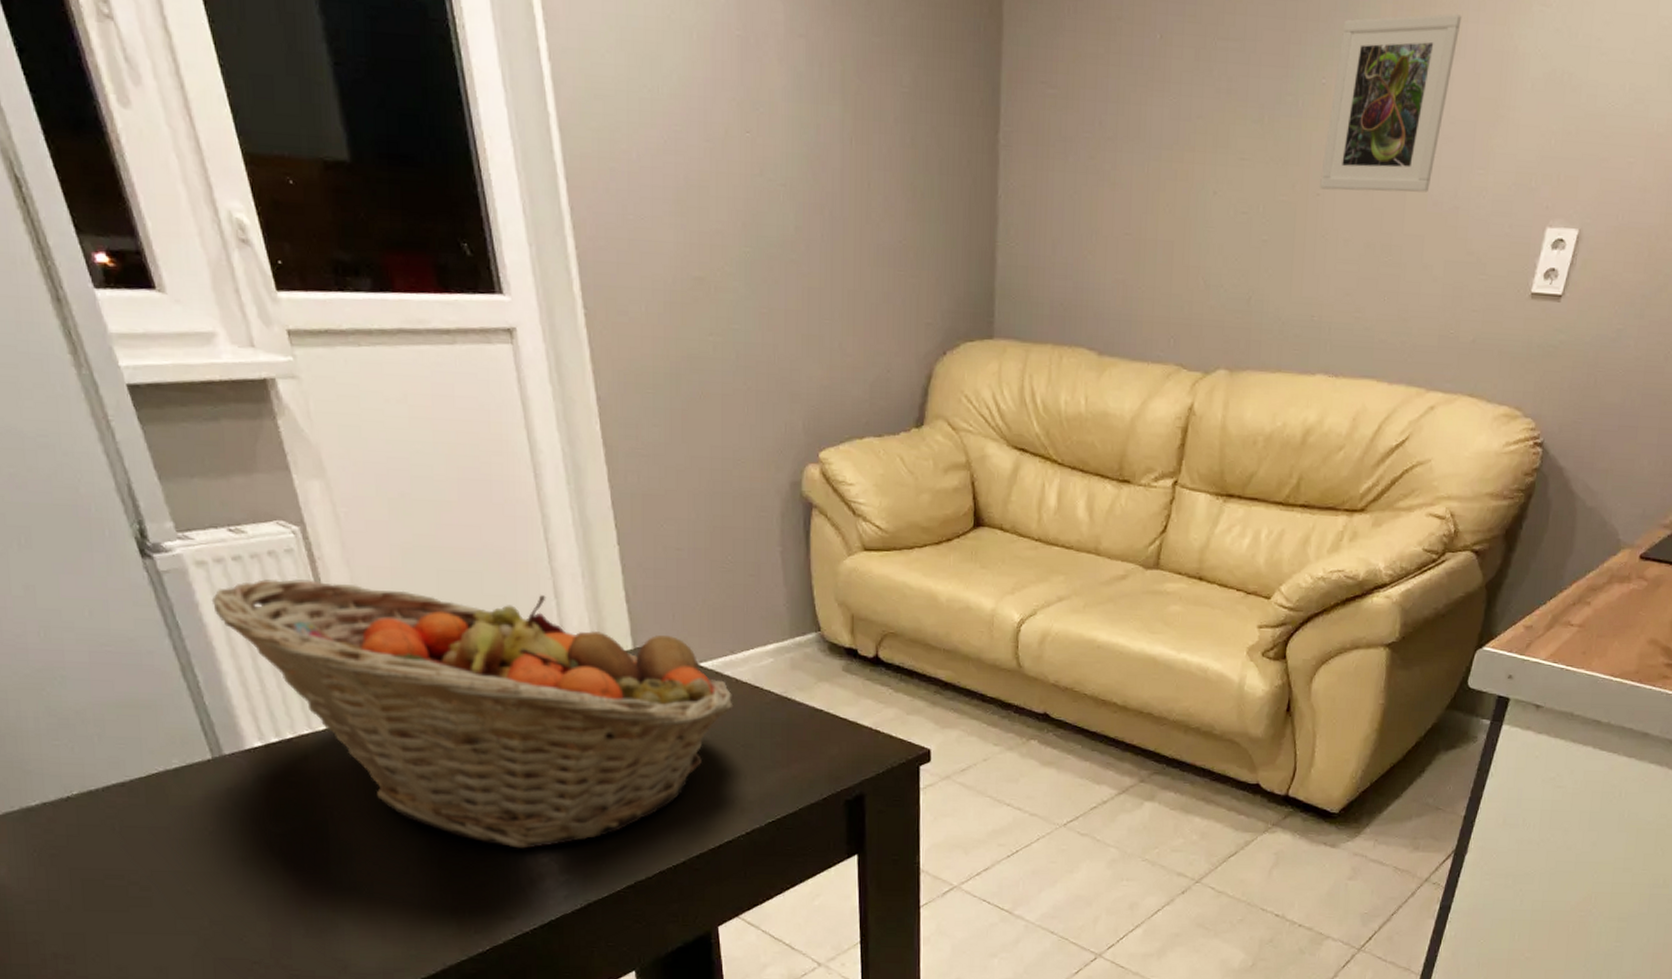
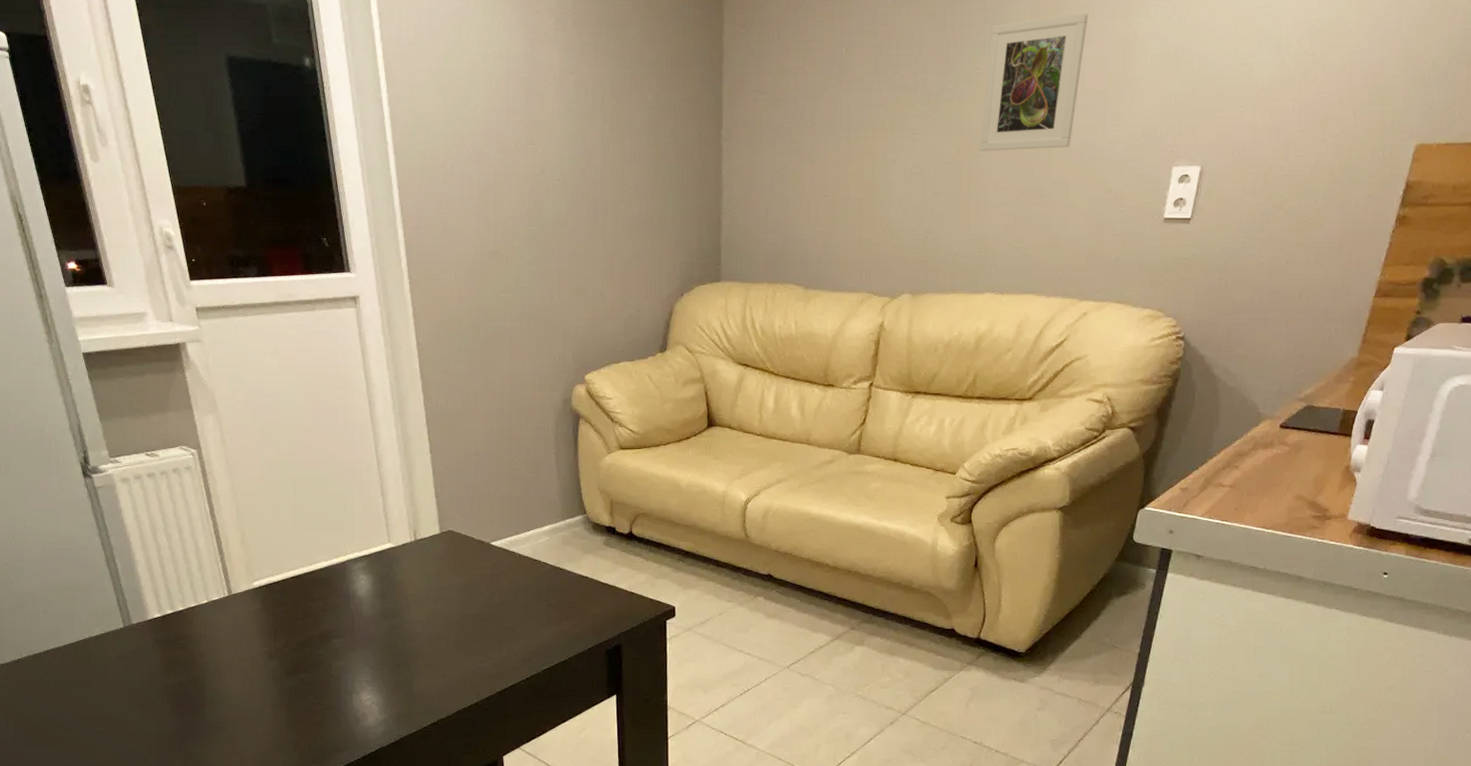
fruit basket: present [211,578,734,849] -> none [131,488,517,694]

